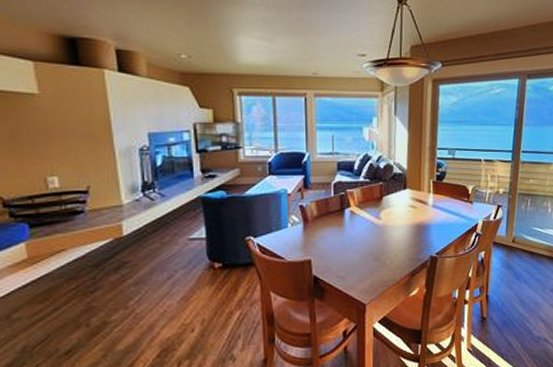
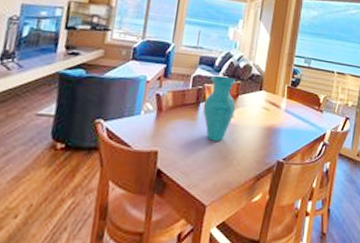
vase: none [348,179,382,244] -> present [203,75,236,141]

